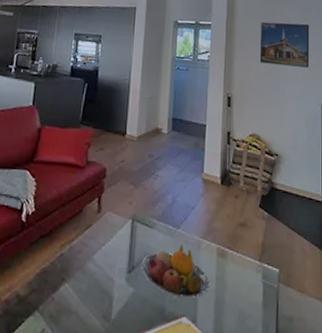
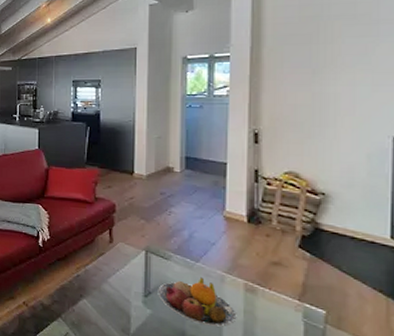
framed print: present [260,21,310,68] -> none [299,40,376,94]

